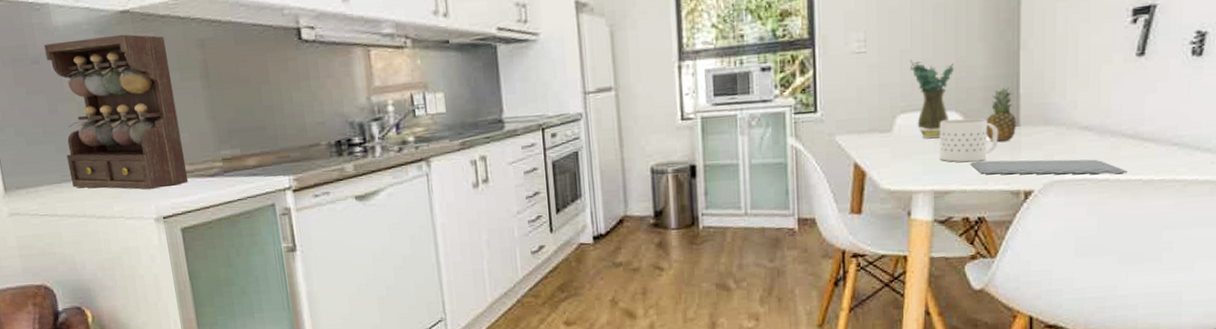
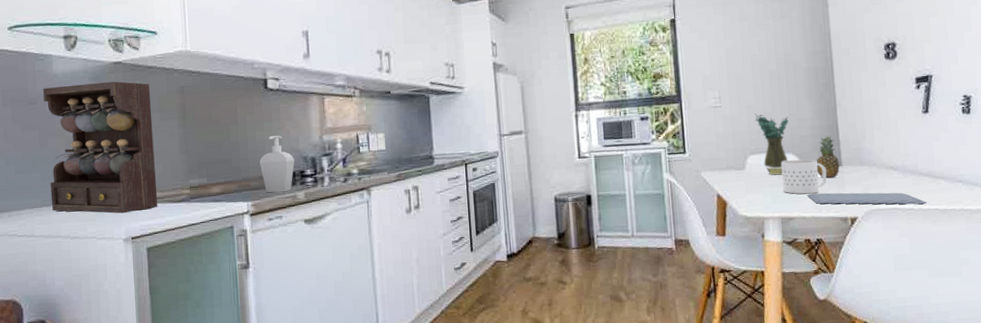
soap bottle: none [299,96,340,166] -> present [259,135,295,193]

